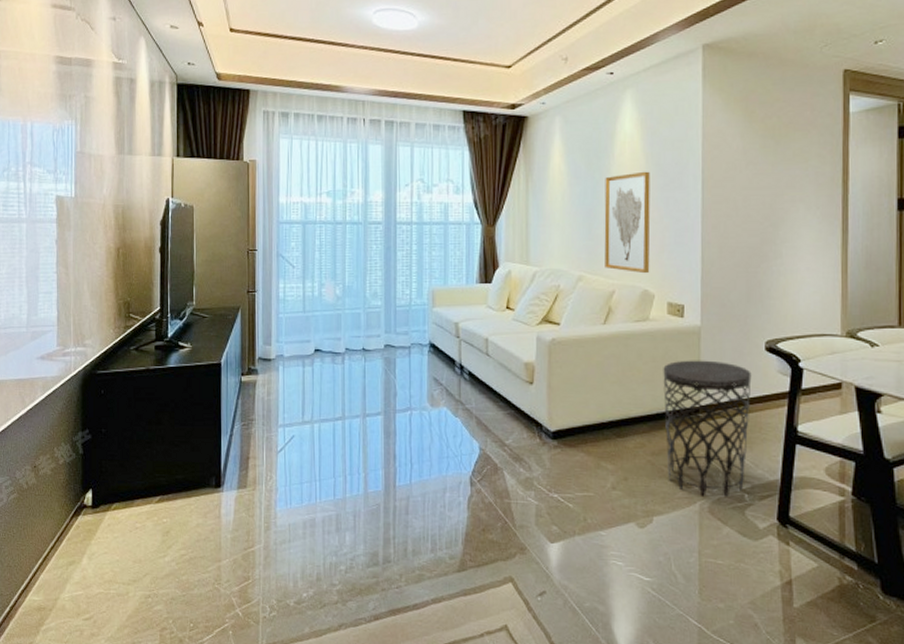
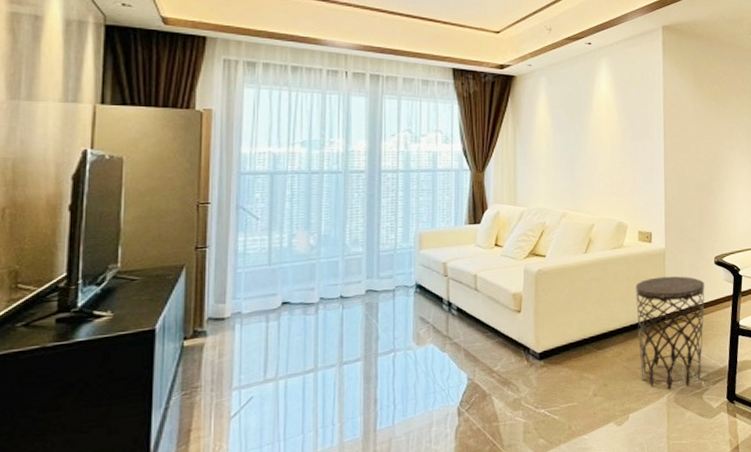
wall art: present [604,171,651,274] -> none [584,124,624,209]

